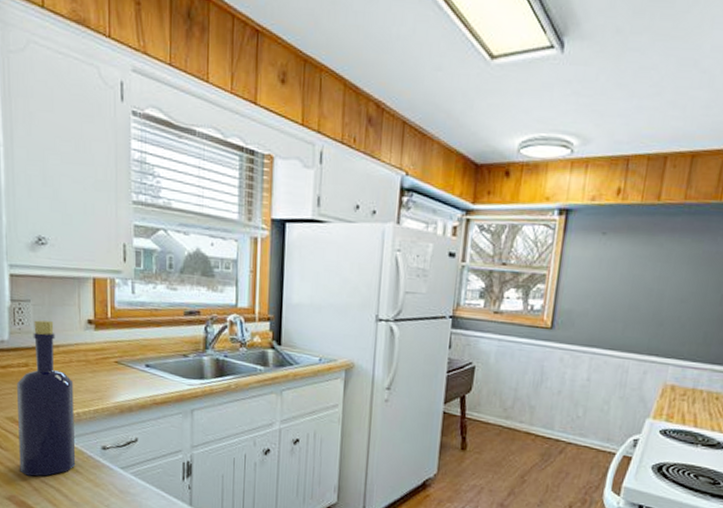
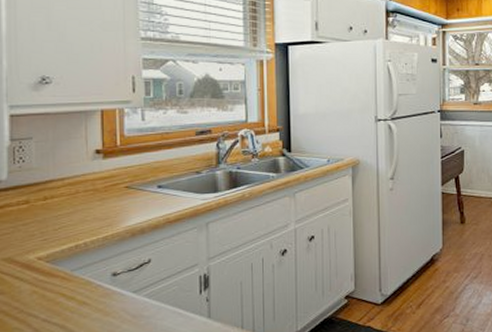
bottle: present [17,320,76,476] -> none [16,154,83,317]

